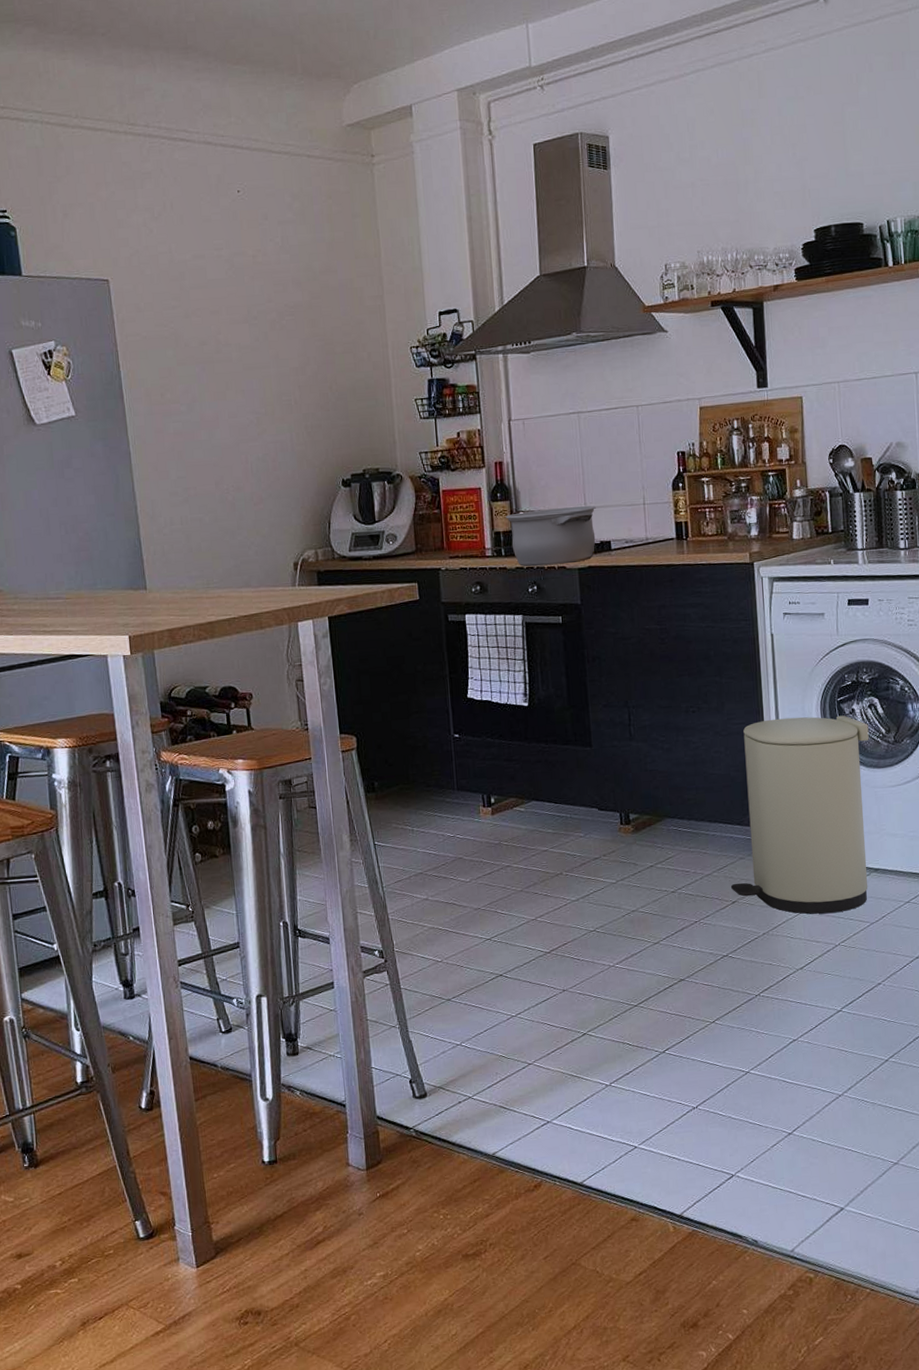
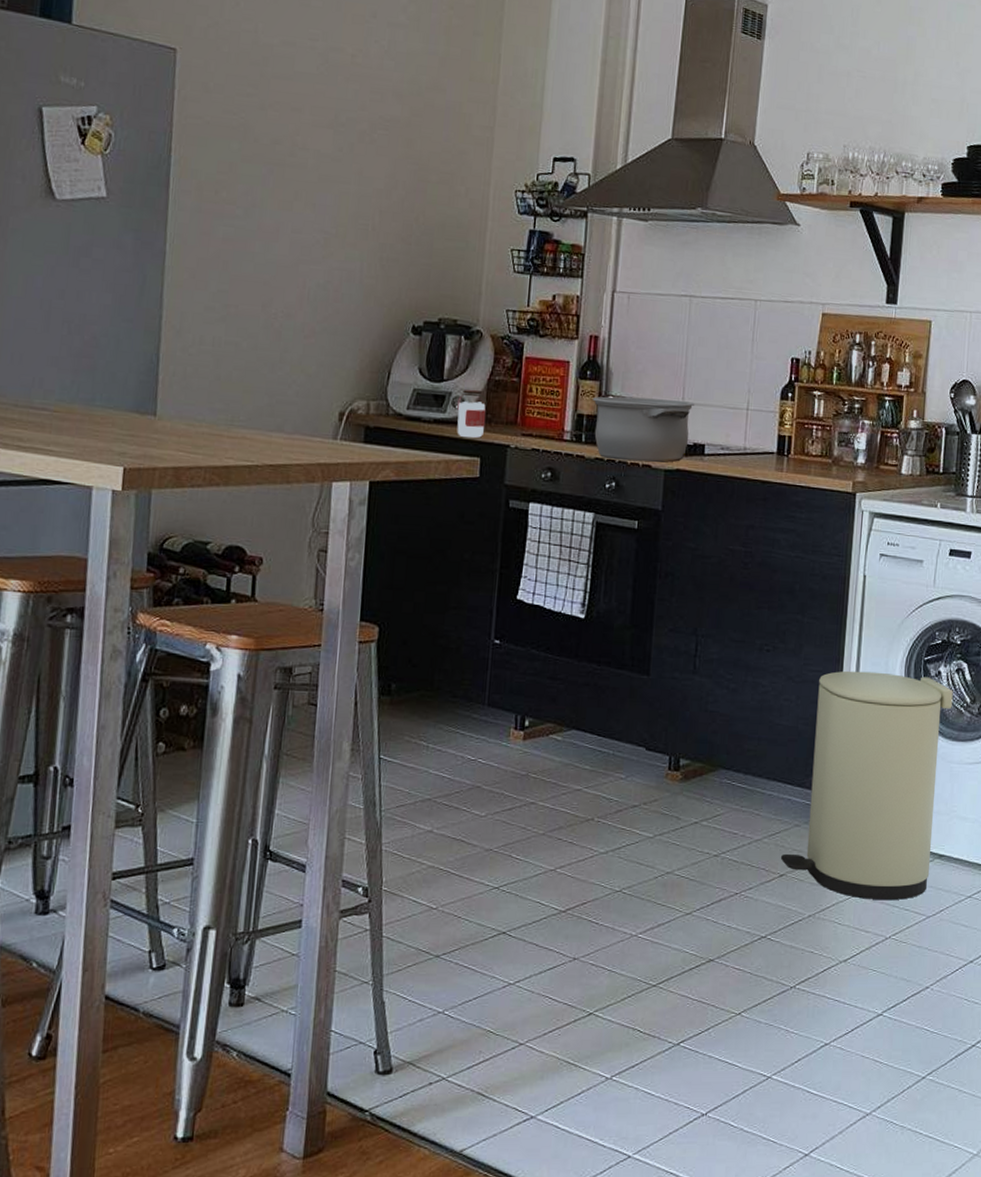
jar: none [390,525,417,568] -> present [456,389,487,438]

